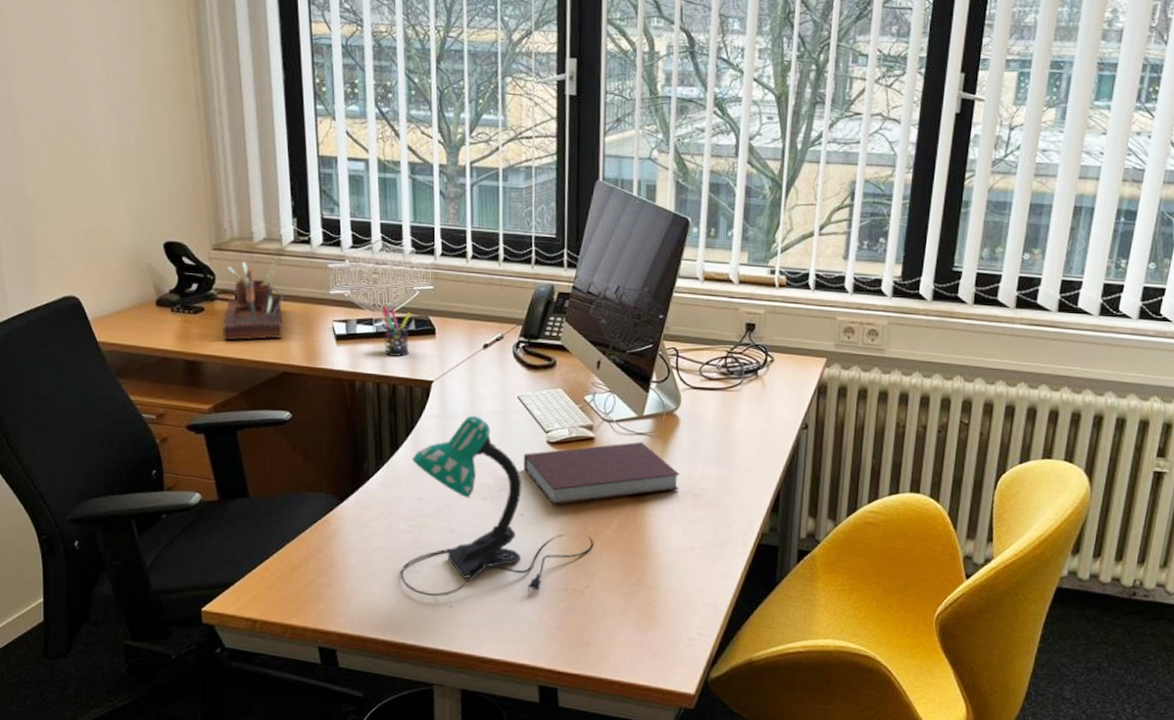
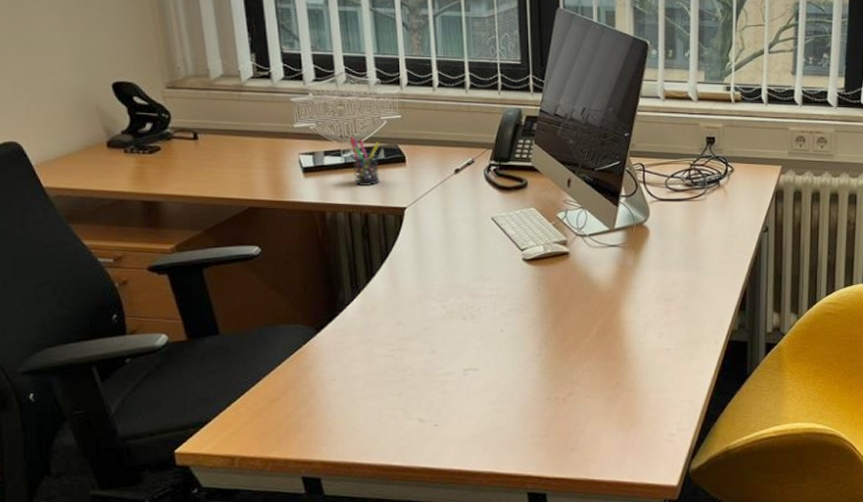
desk organizer: present [222,260,284,341] -> none [181,96,247,179]
desk lamp: present [400,415,594,597] -> none [382,239,574,418]
notebook: present [523,441,680,505] -> none [500,253,652,319]

